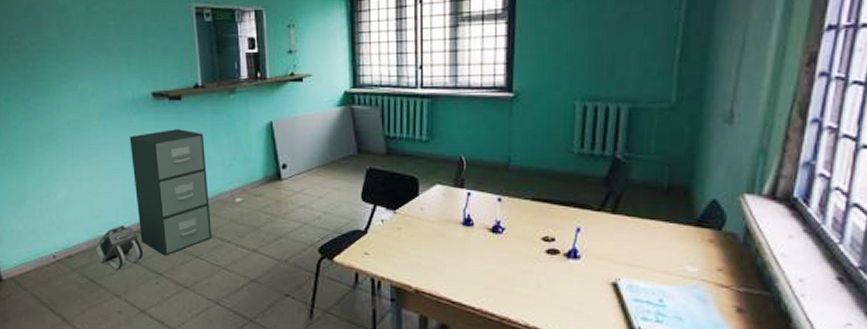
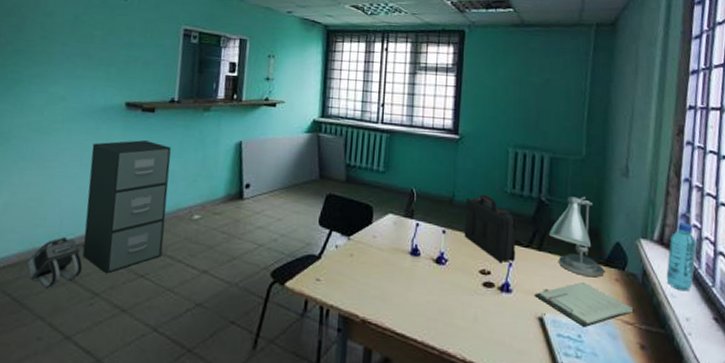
briefcase: none [523,157,587,228] -> present [464,194,518,262]
clipboard: none [607,245,731,291] -> present [534,282,634,327]
desk lamp: none [624,150,696,240] -> present [548,196,605,278]
water bottle: none [776,172,823,250] -> present [666,223,697,291]

